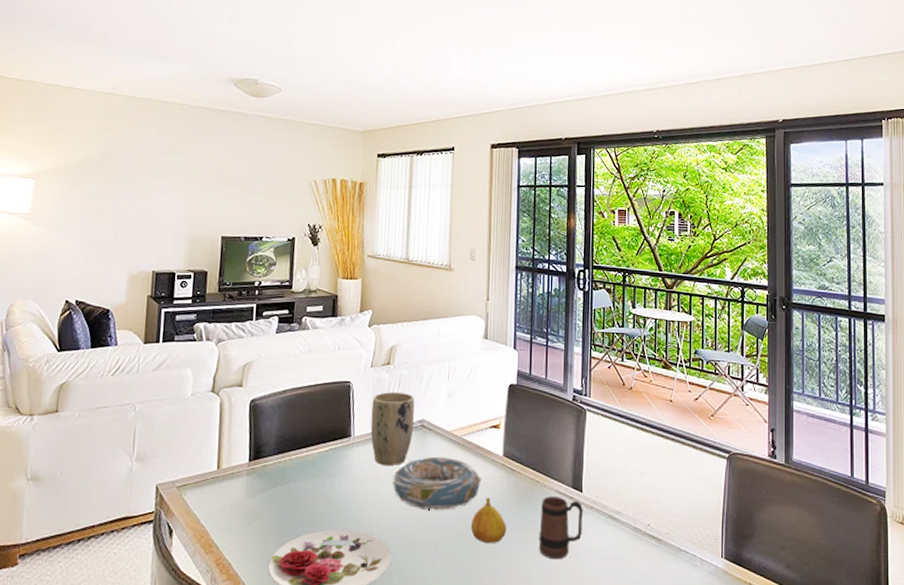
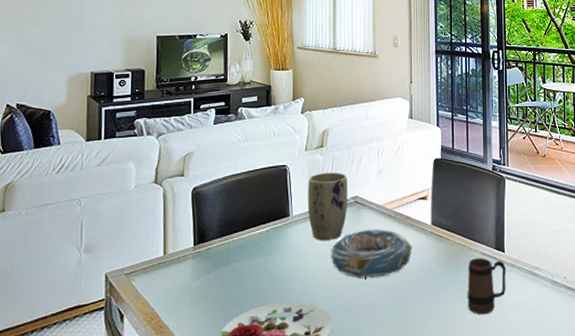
fruit: present [471,497,507,543] -> none [405,263,438,304]

